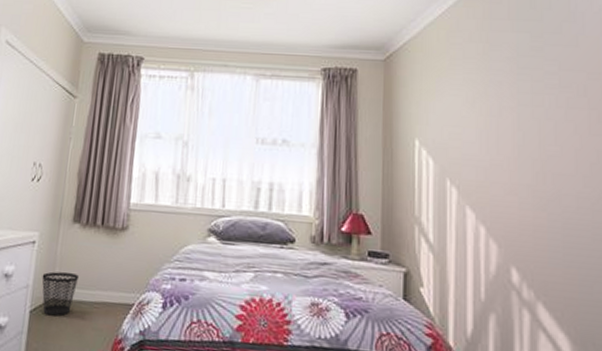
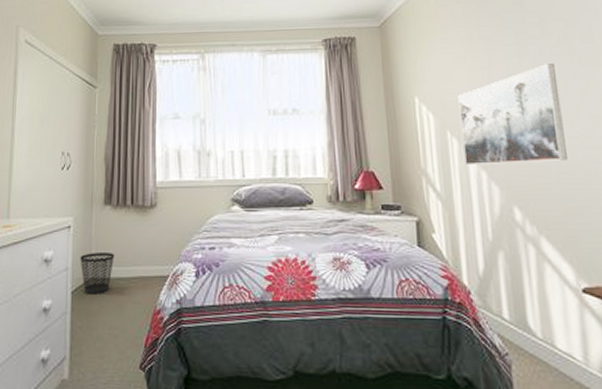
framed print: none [462,116,575,223] -> present [458,64,567,166]

